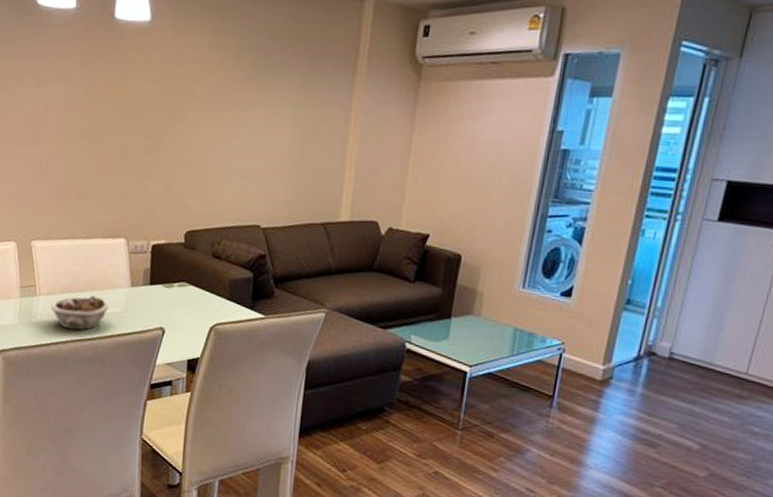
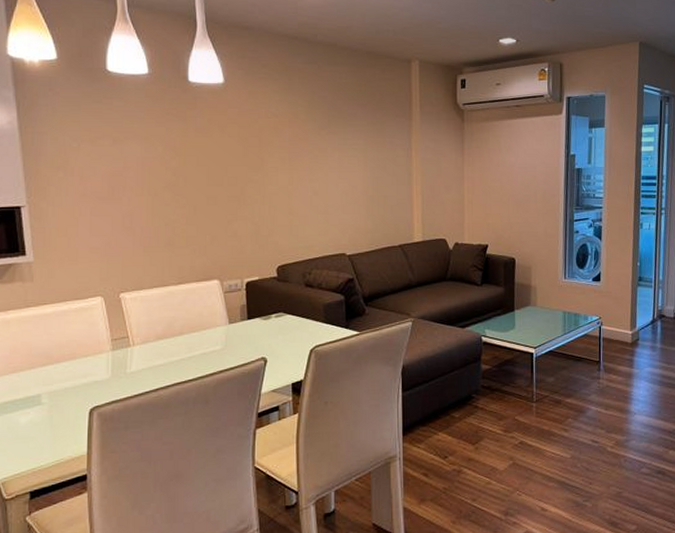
succulent planter: present [50,295,108,330] -> none [146,337,207,374]

